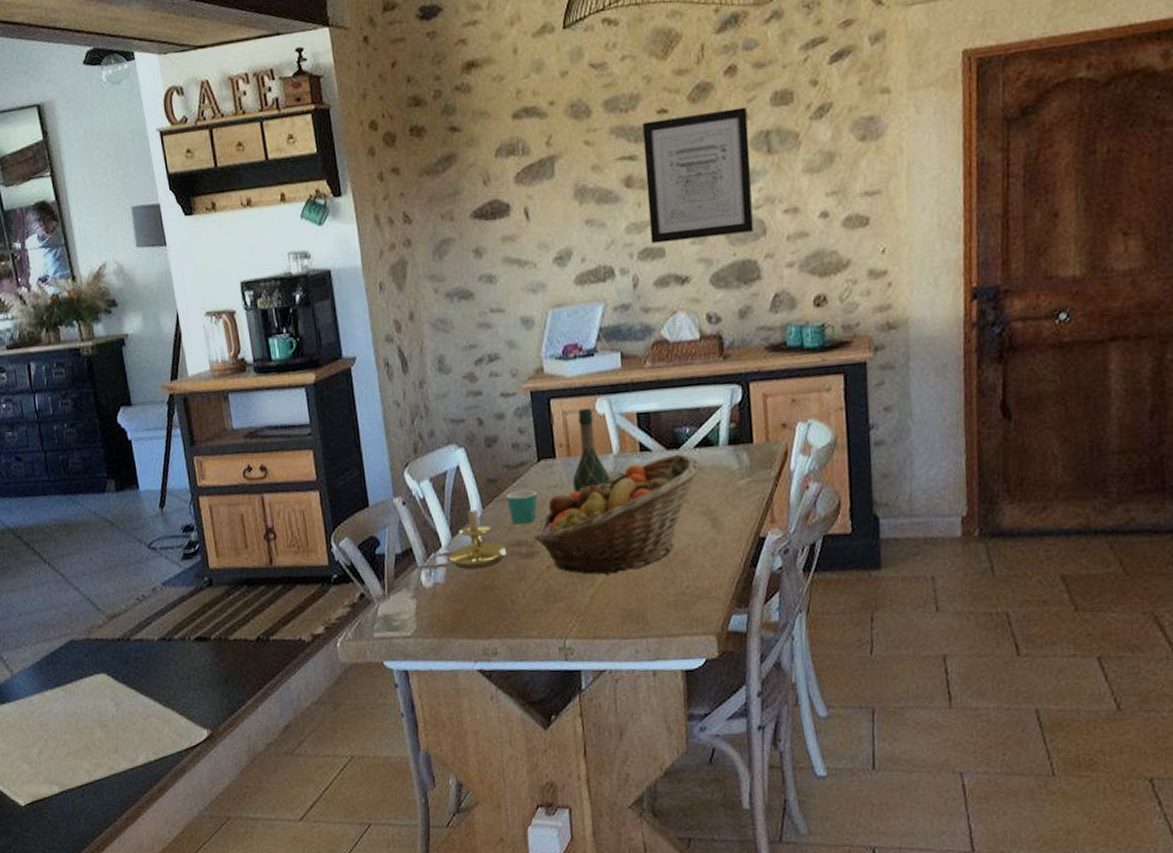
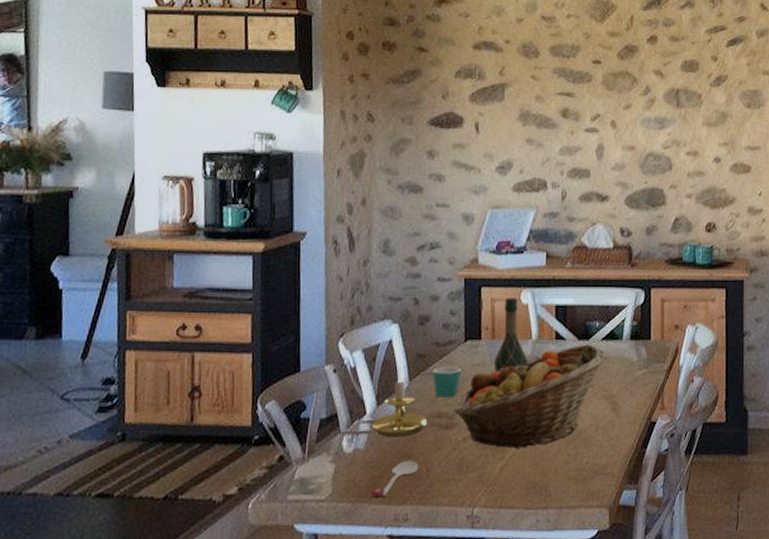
spoon: none [454,592,503,635] -> present [369,460,419,500]
wall art: present [642,107,754,244] -> none [579,68,663,166]

